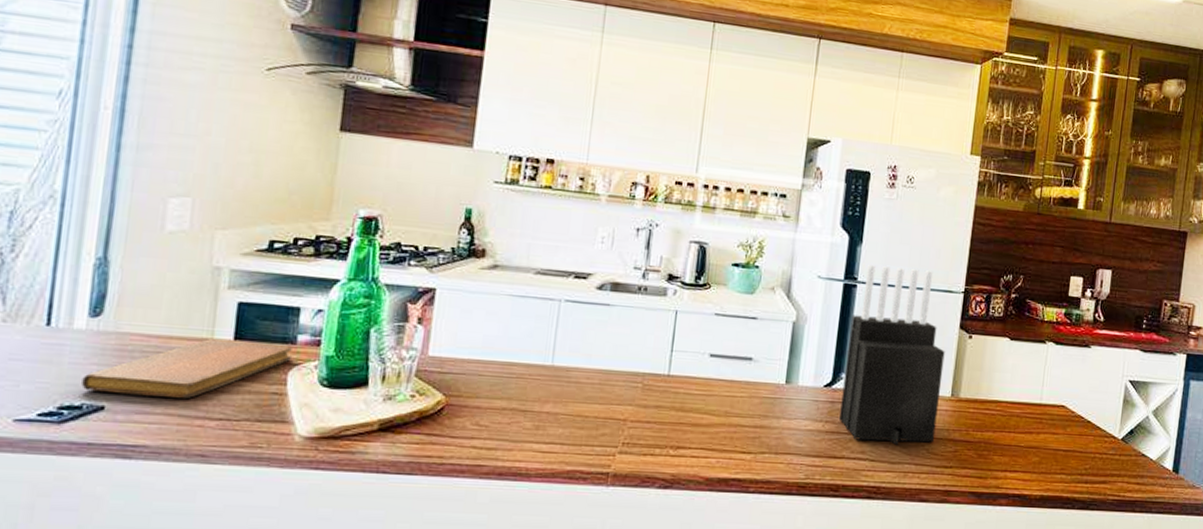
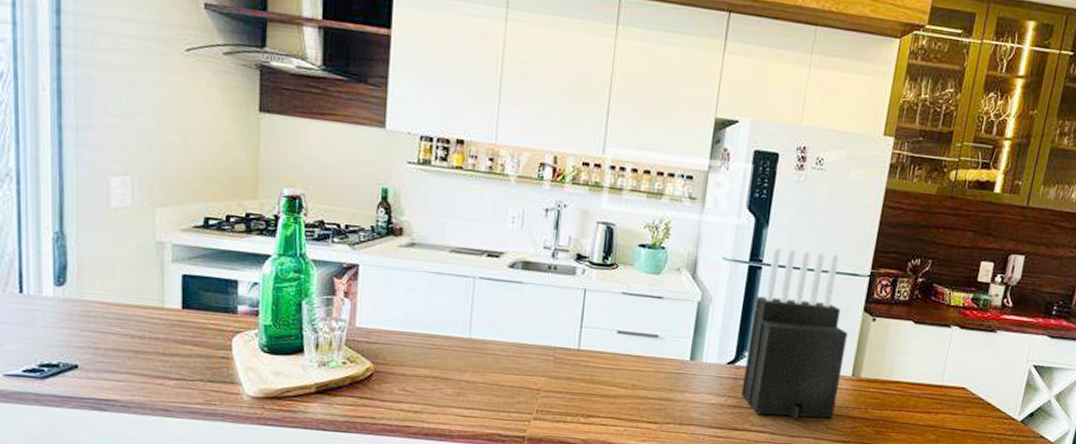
notebook: present [81,339,292,400] -> none [56,307,234,361]

